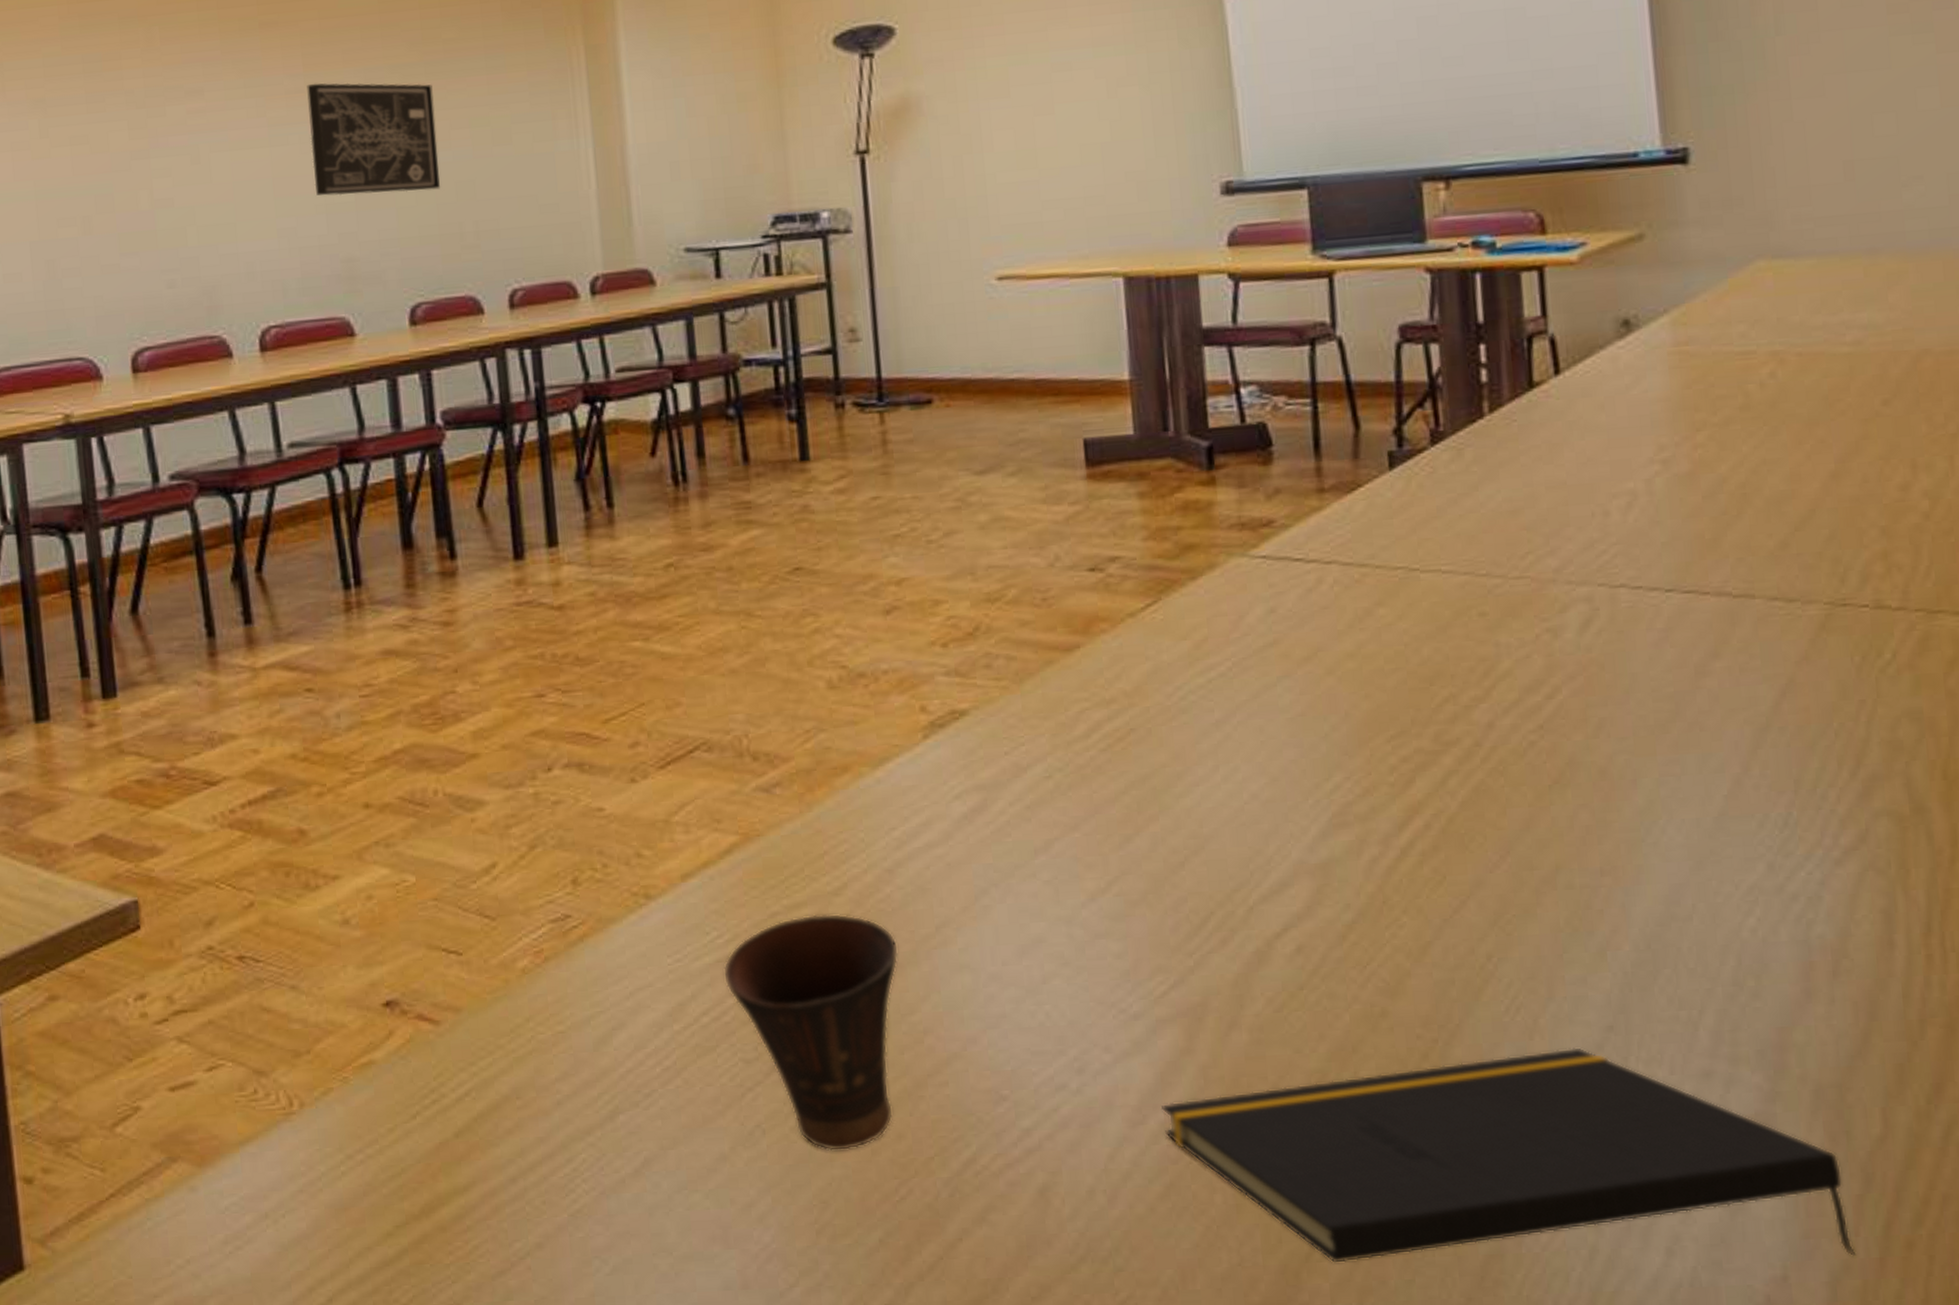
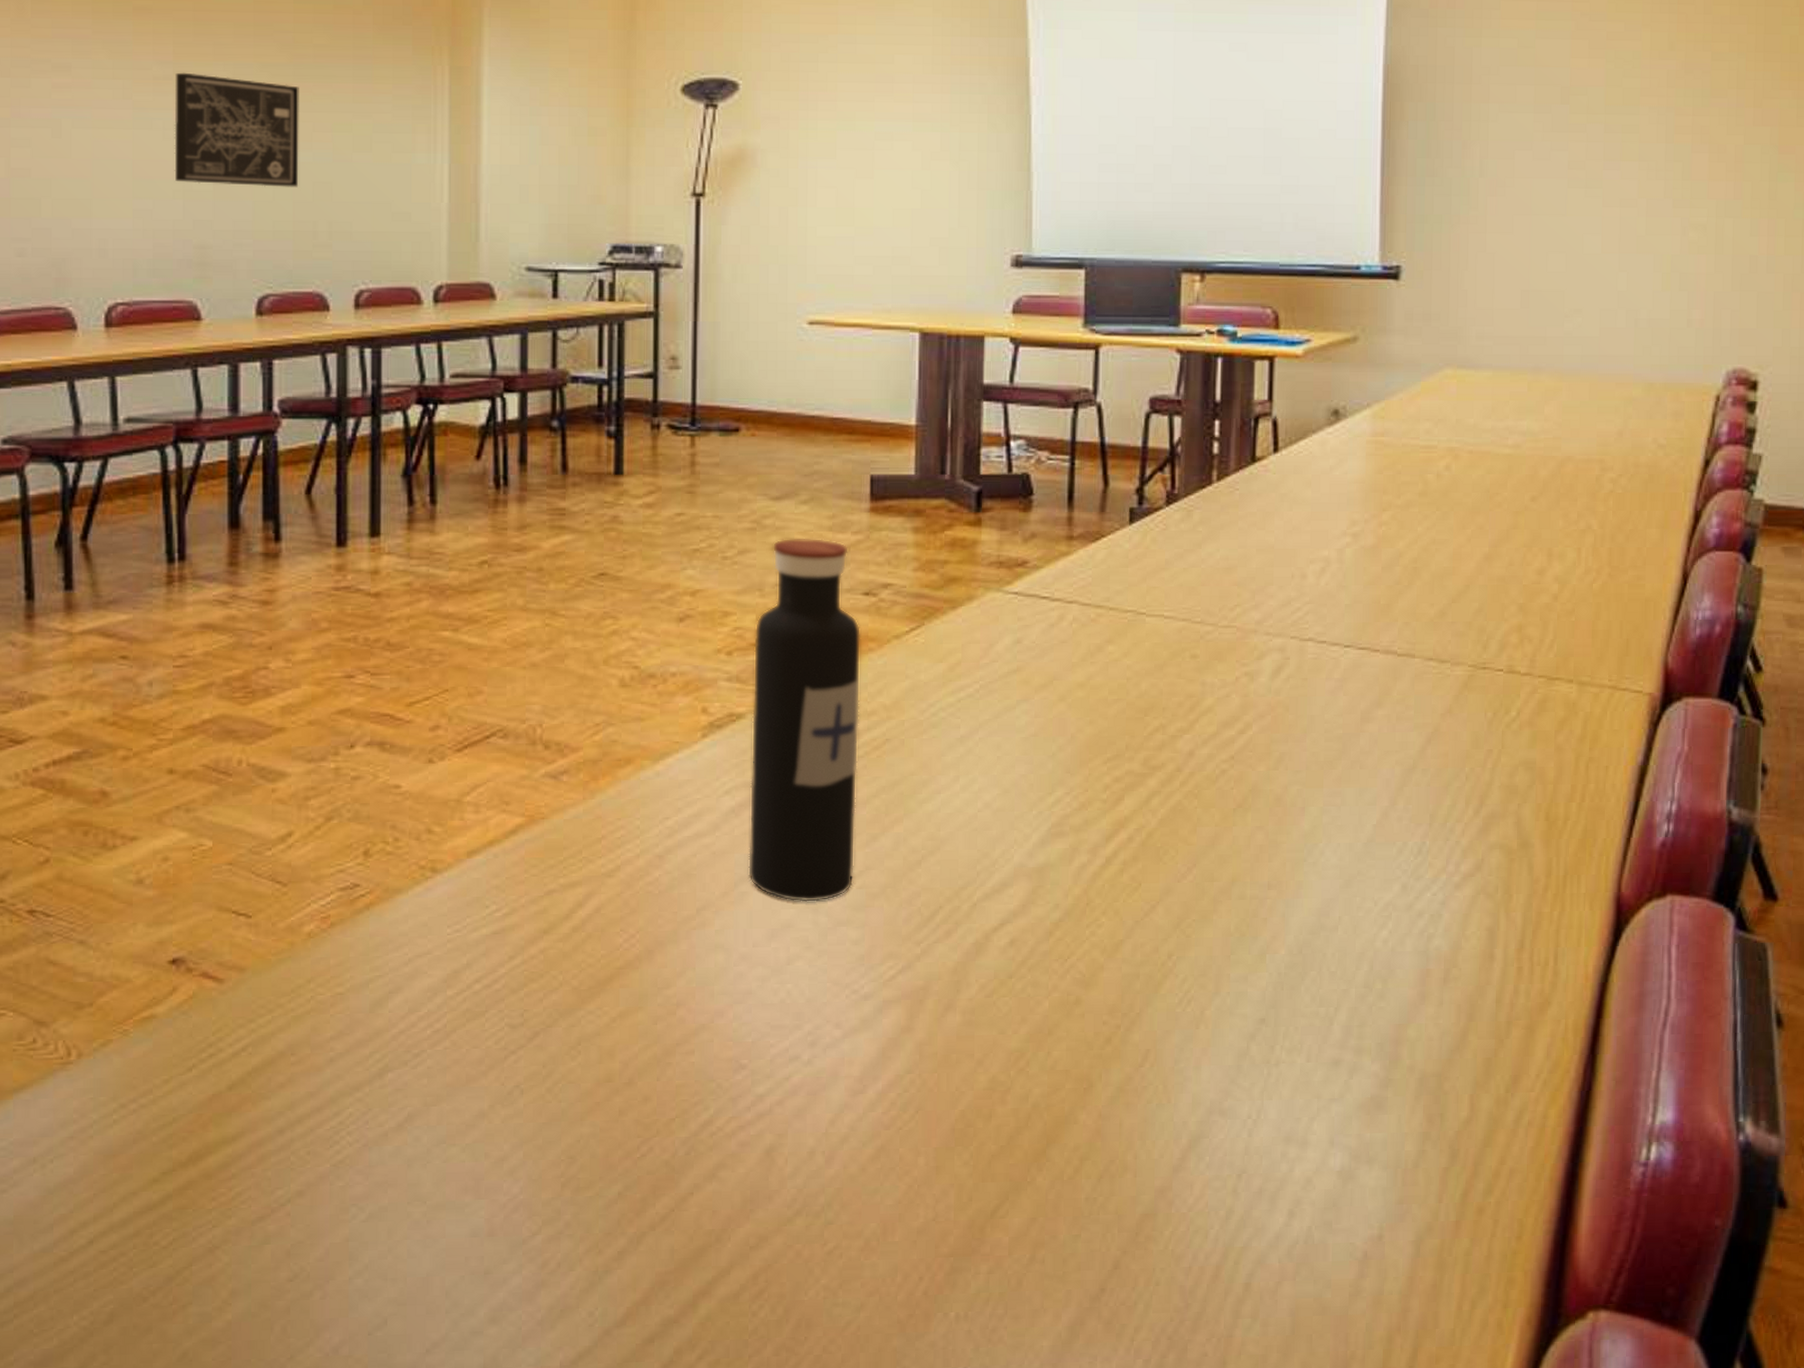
cup: present [722,913,899,1152] -> none [498,893,662,1112]
water bottle: none [970,512,1109,914] -> present [748,538,861,902]
notepad: present [1162,1048,1855,1264] -> none [880,1036,1437,1221]

